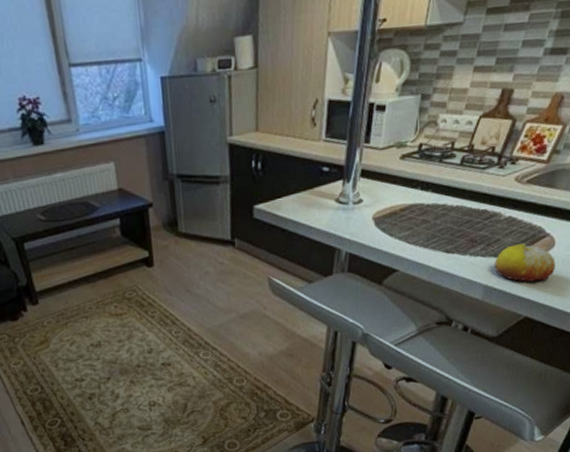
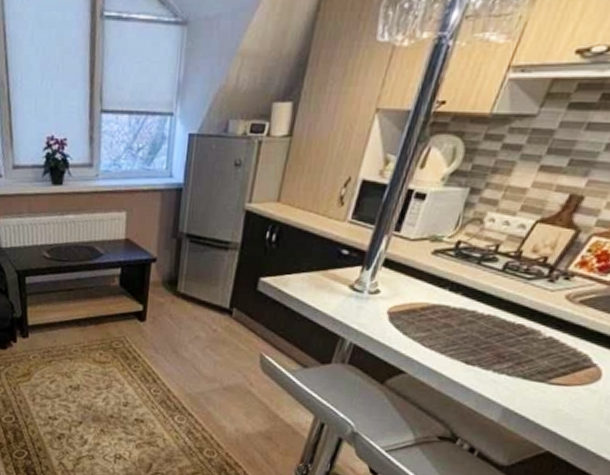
fruit: present [494,244,556,282] -> none [520,369,598,416]

